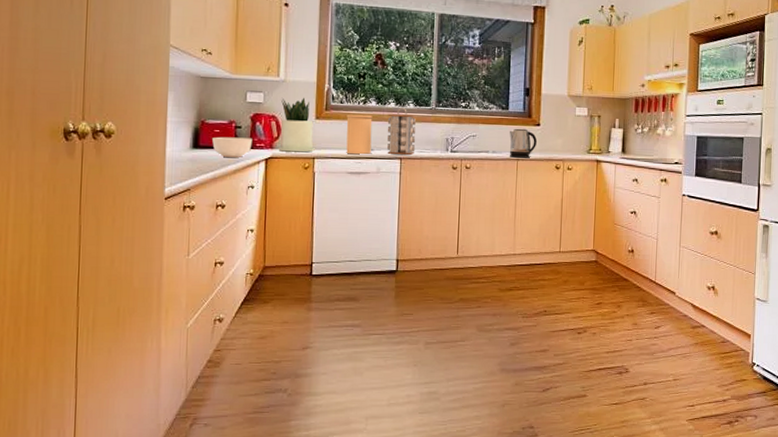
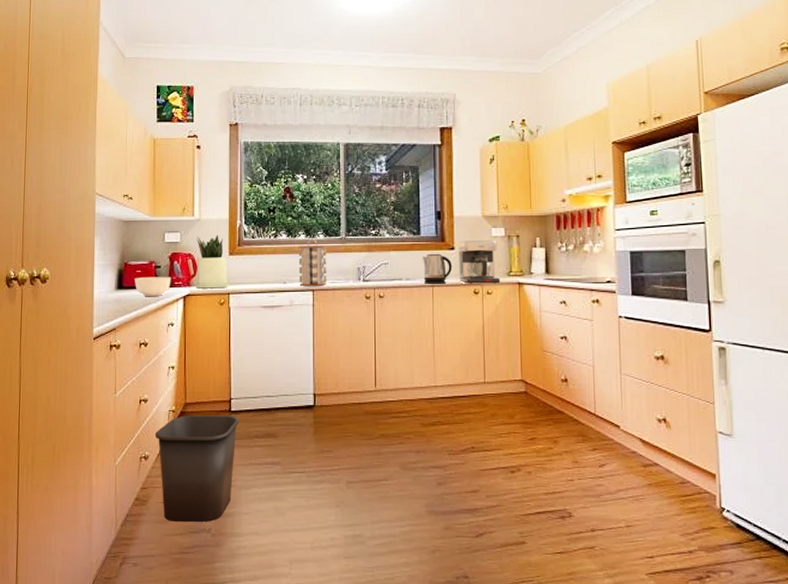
waste bin: none [230,278,320,382] -> present [154,415,239,522]
canister: present [346,114,373,155] -> none [258,248,284,288]
coffee maker: none [543,118,581,160] -> present [459,240,501,284]

